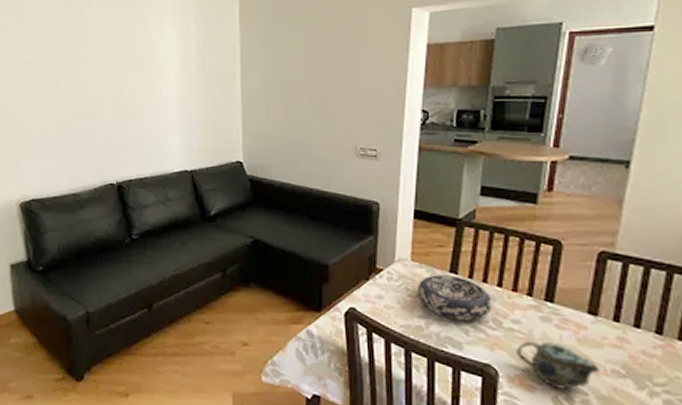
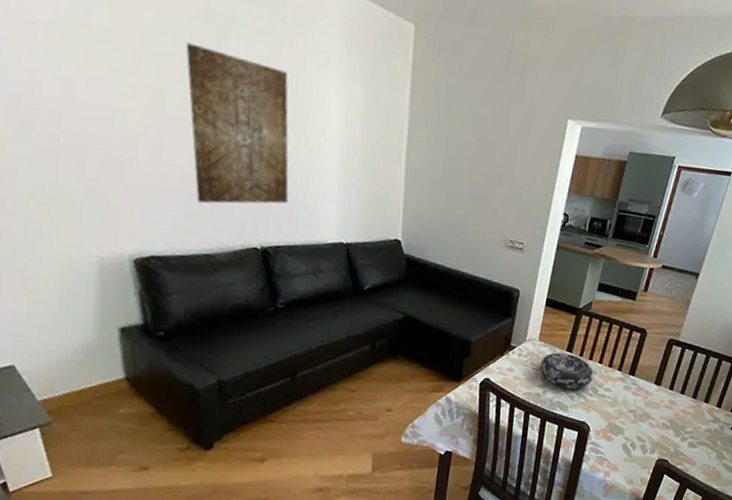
wall art: none [54,17,137,149] -> present [185,42,289,204]
teapot: present [516,340,601,390] -> none [604,404,656,438]

